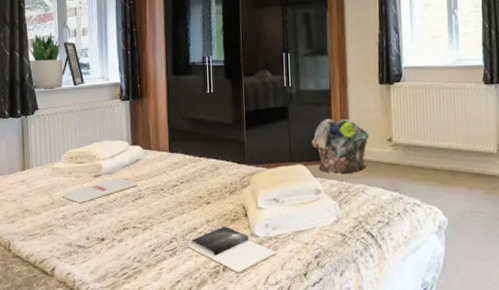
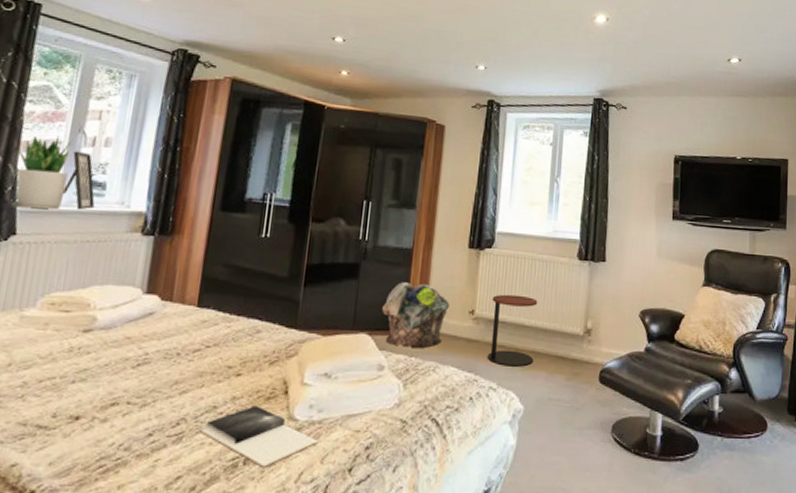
magazine: present [59,177,138,204] -> none [23,334,145,368]
side table: none [406,121,452,185] -> present [487,294,538,367]

